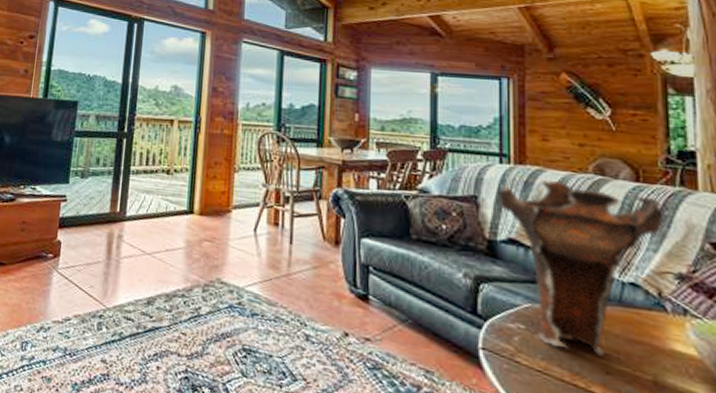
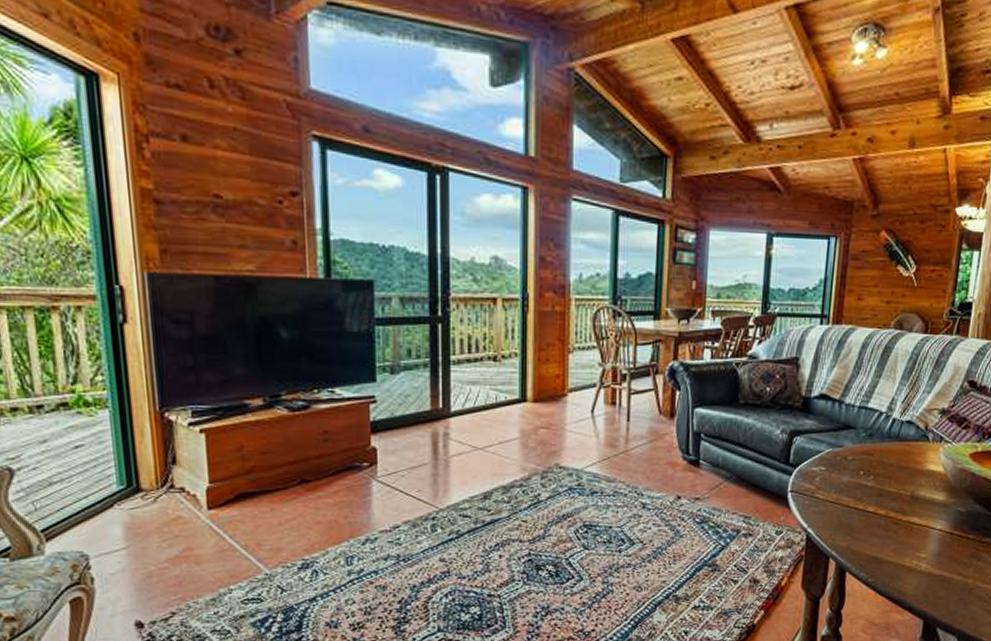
vase: present [497,180,663,356] -> none [815,338,940,483]

